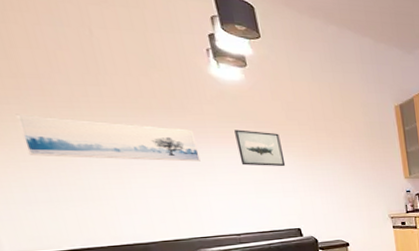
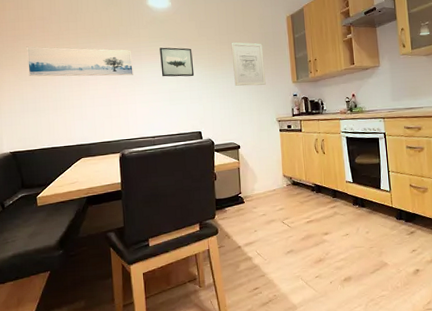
wall art: none [329,129,375,180] -> present [231,42,266,86]

